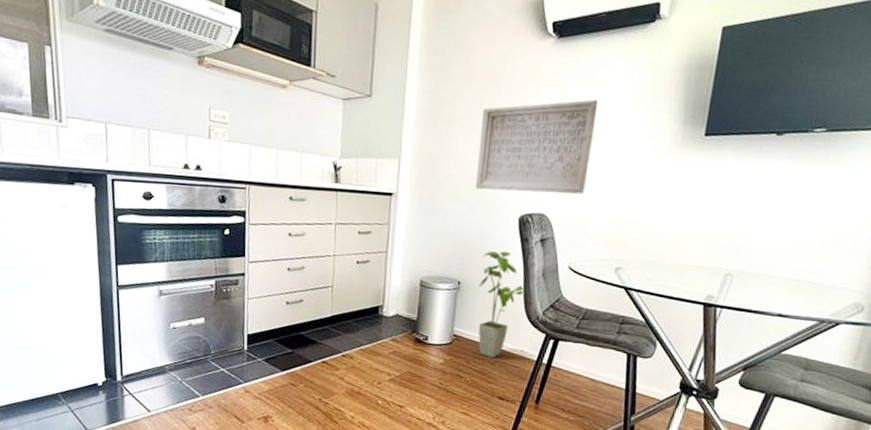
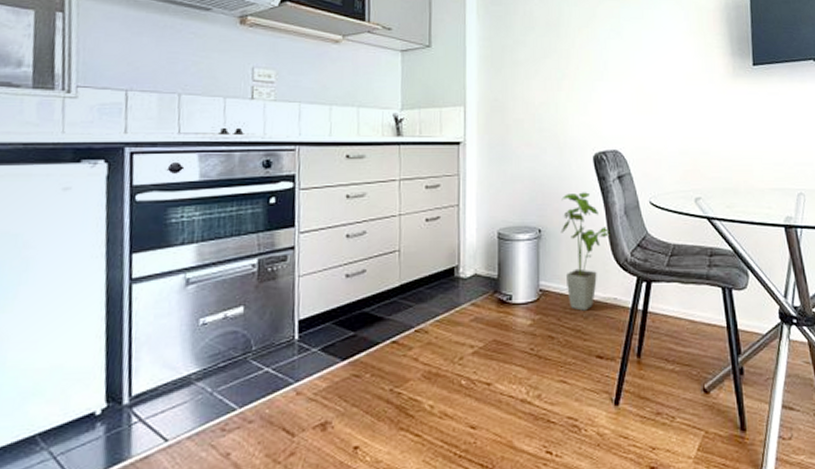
stone plaque: present [475,100,598,194] -> none [545,39,654,131]

